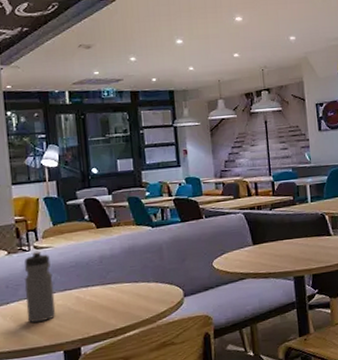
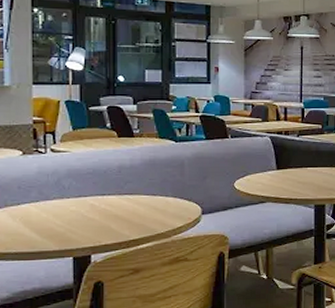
water bottle: present [24,250,56,323] -> none [37,154,68,227]

